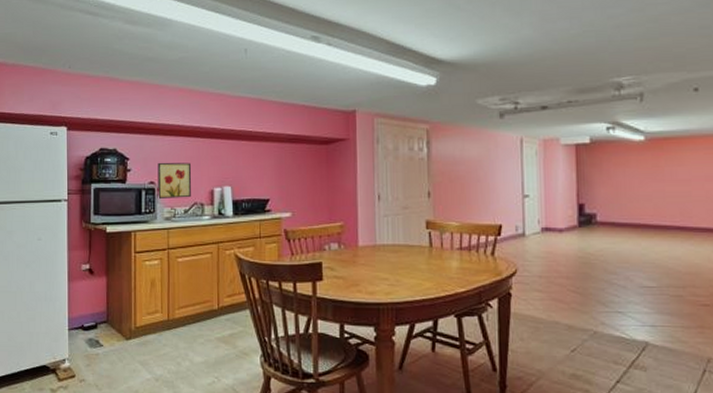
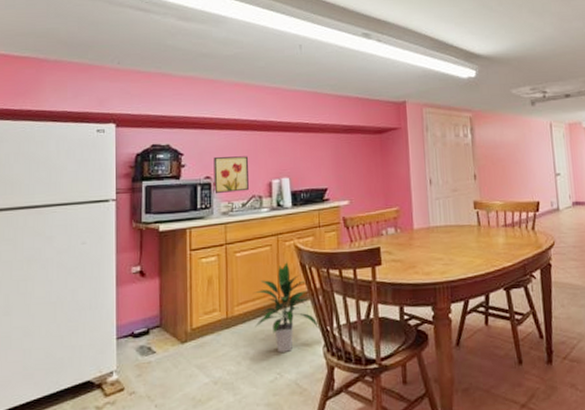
indoor plant: none [194,269,258,358] -> present [254,261,320,353]

